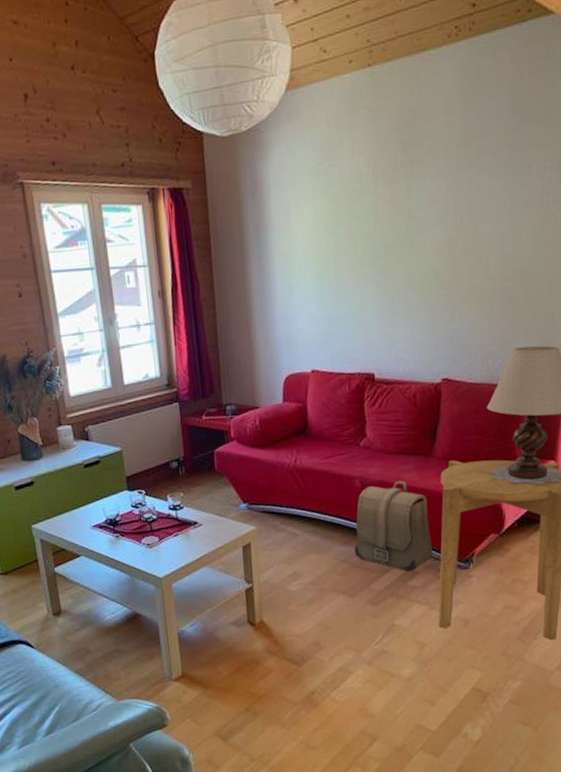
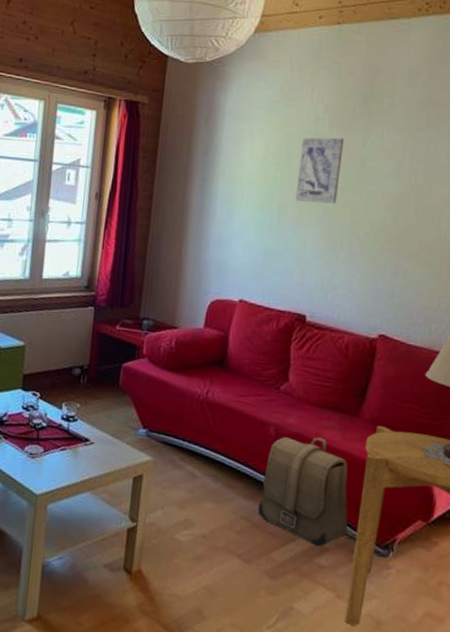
wall art: none [349,191,390,264] -> present [295,137,344,204]

